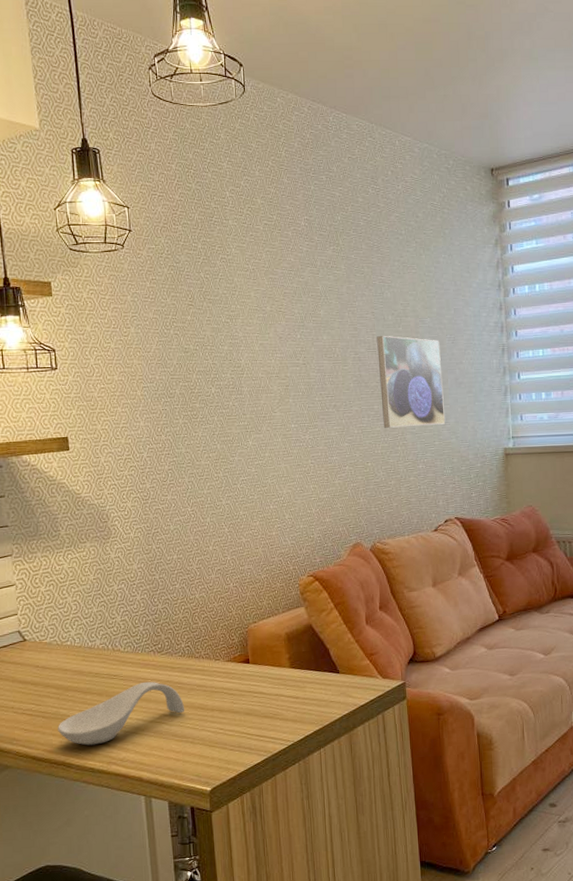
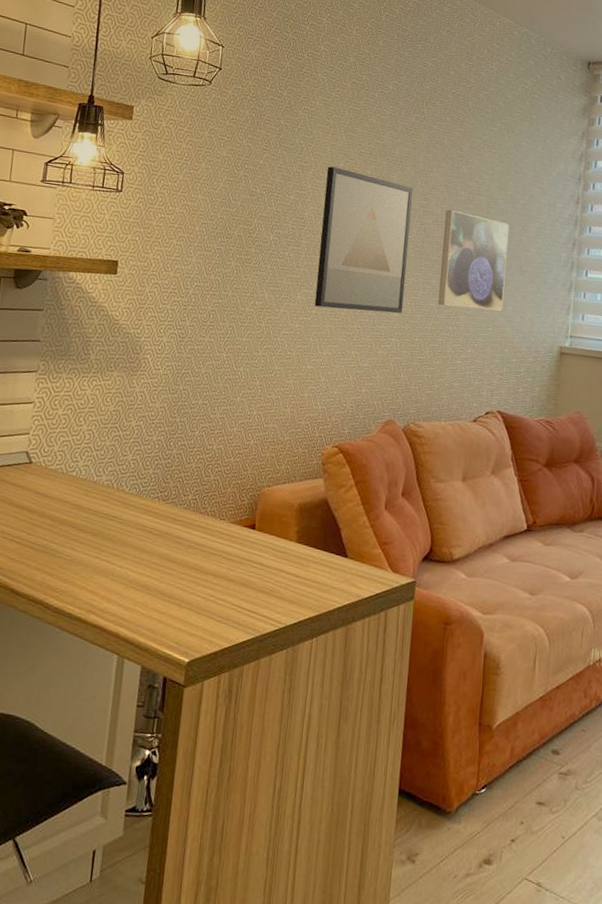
spoon rest: present [58,681,185,746] -> none [43,529,179,589]
wall art: none [255,311,352,449] -> present [314,166,413,314]

